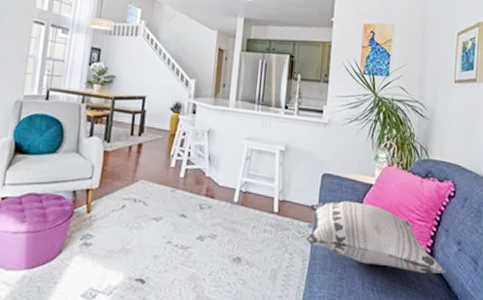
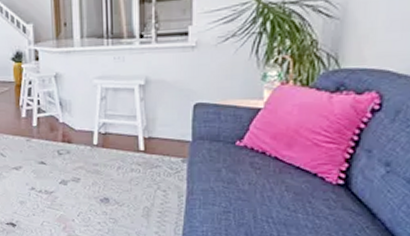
decorative pillow: present [305,200,447,274] -> none [179,130,369,201]

